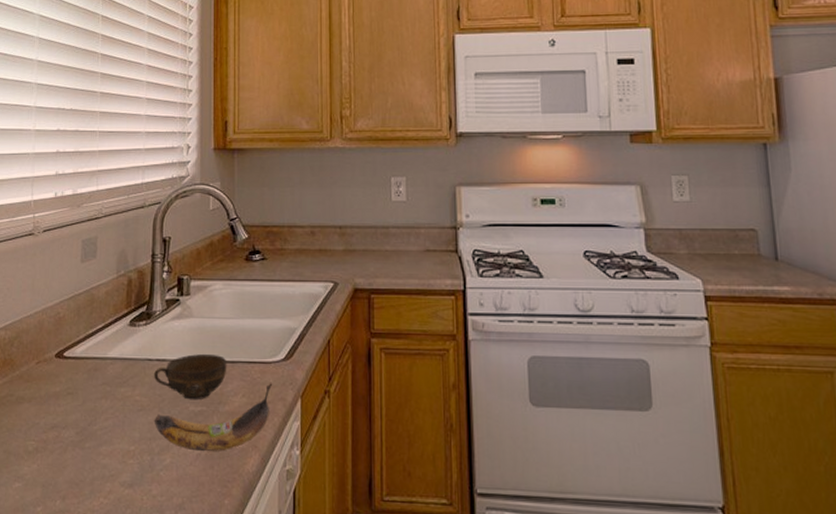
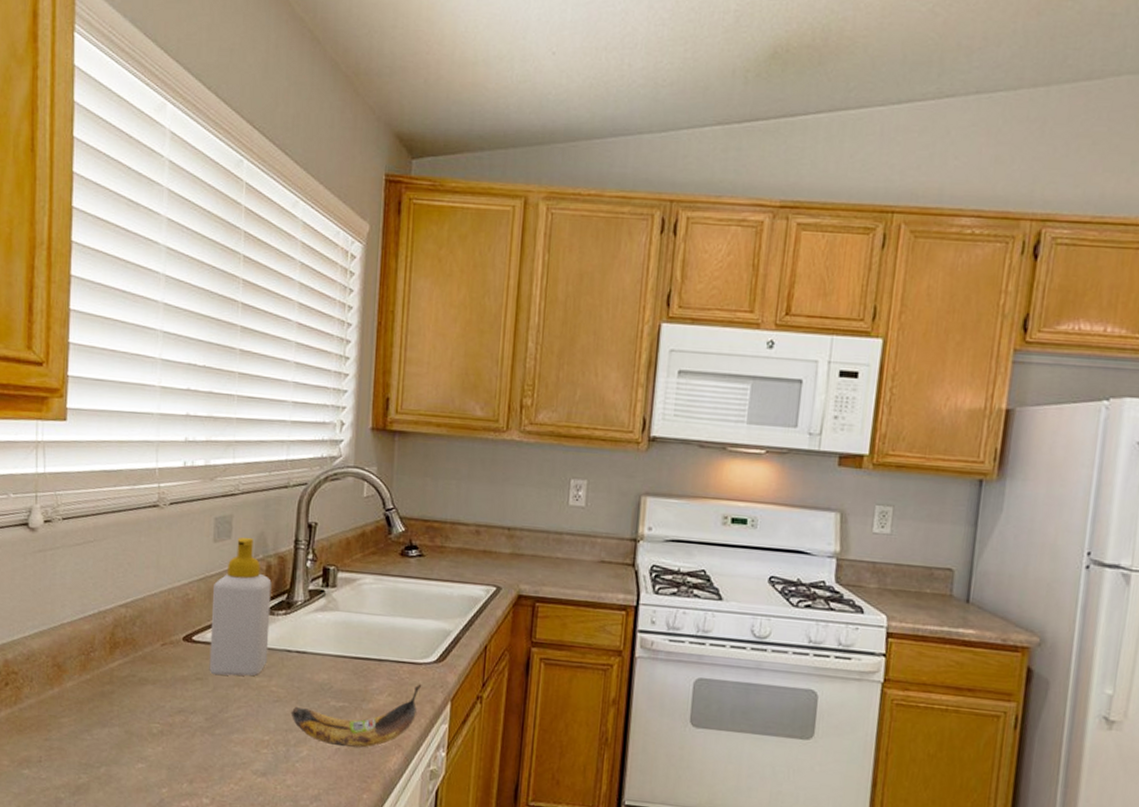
soap bottle: none [79,255,133,389] -> present [209,537,272,676]
cup: present [153,353,227,400] -> none [291,649,374,696]

